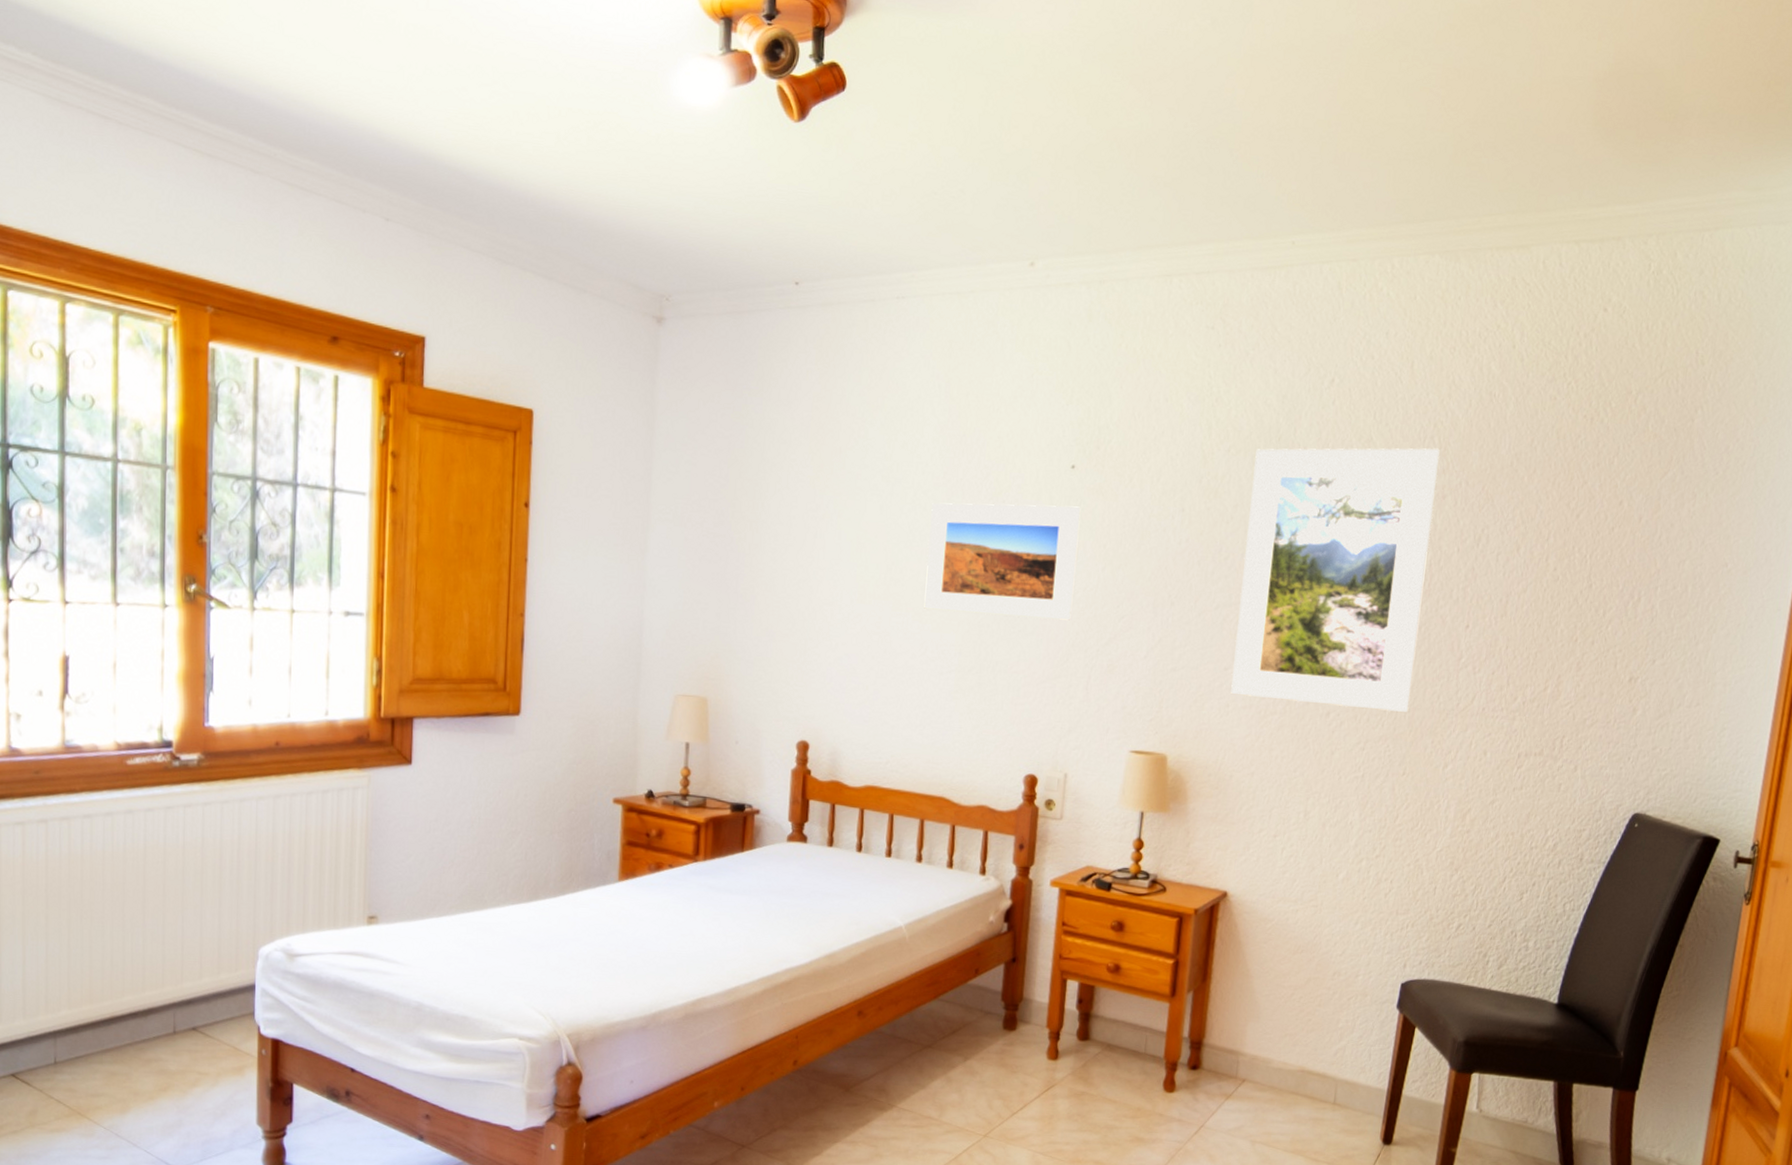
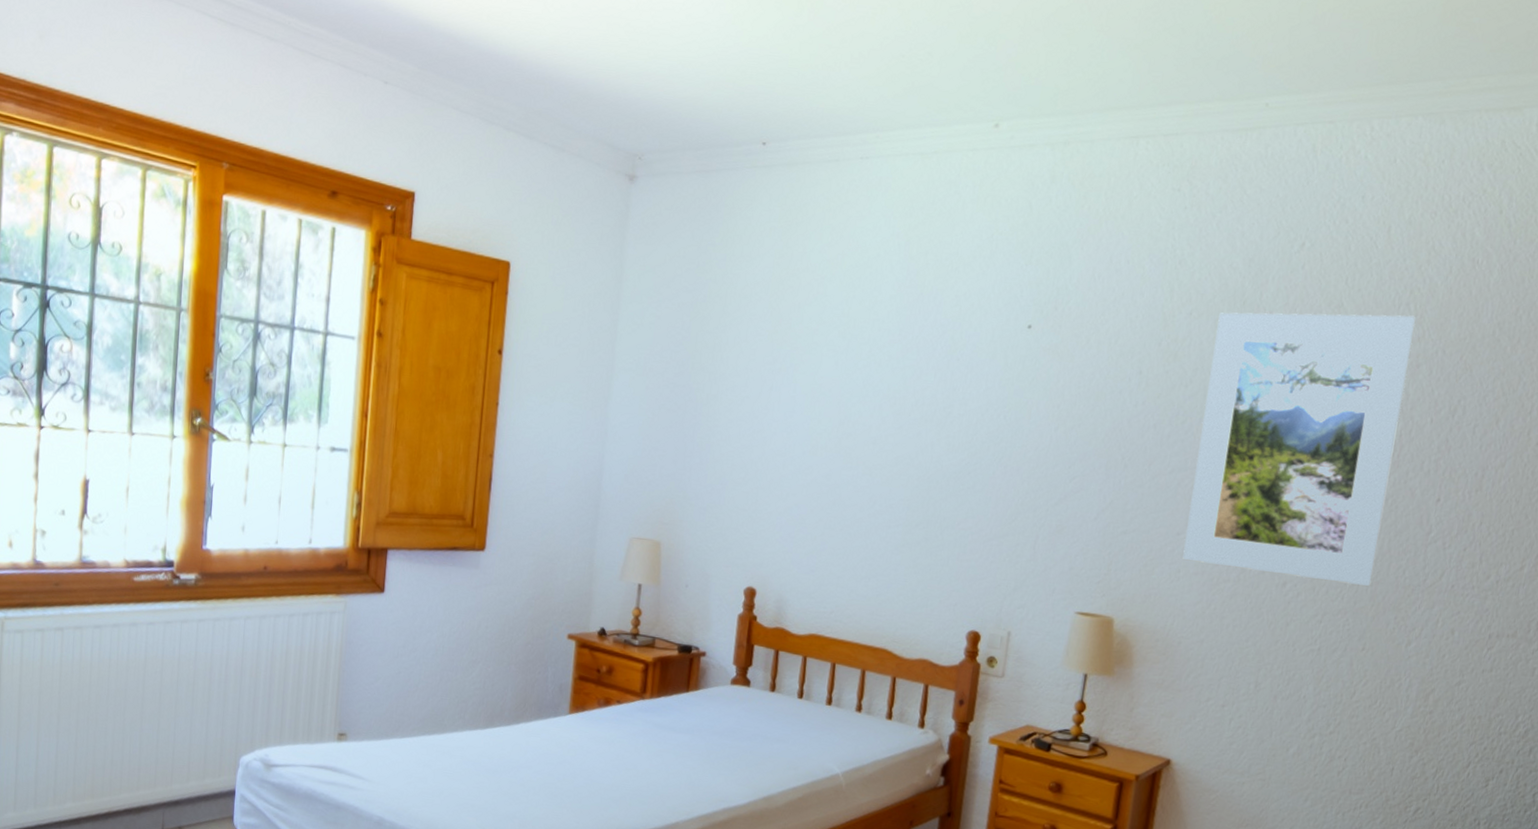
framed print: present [924,502,1081,621] -> none [874,359,1036,479]

